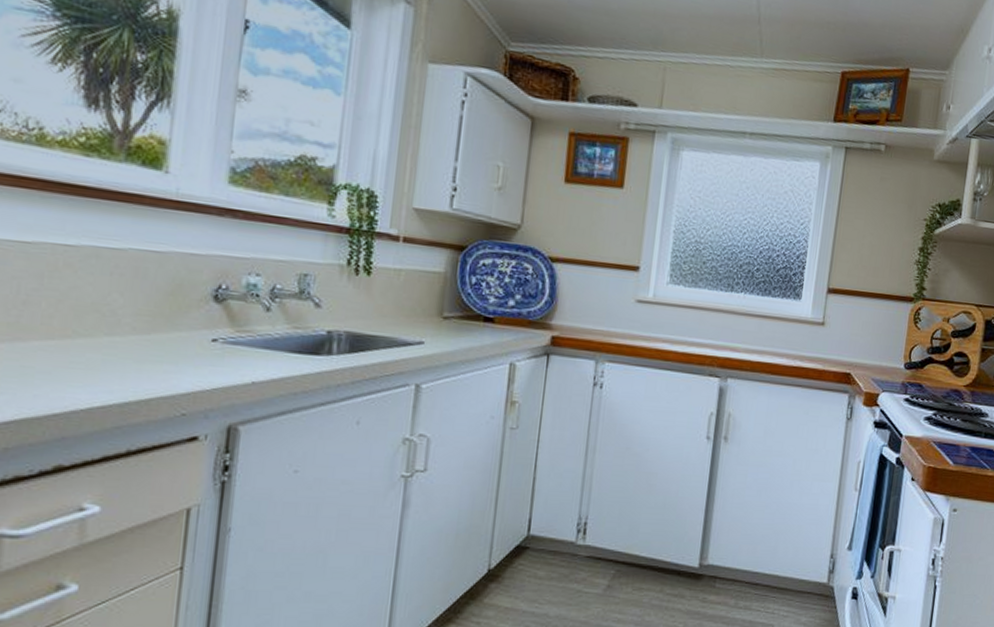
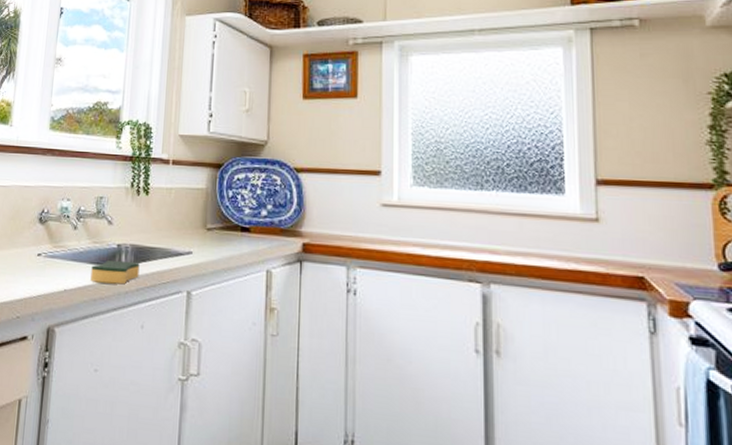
sponge: none [289,349,357,377] -> present [90,260,140,285]

